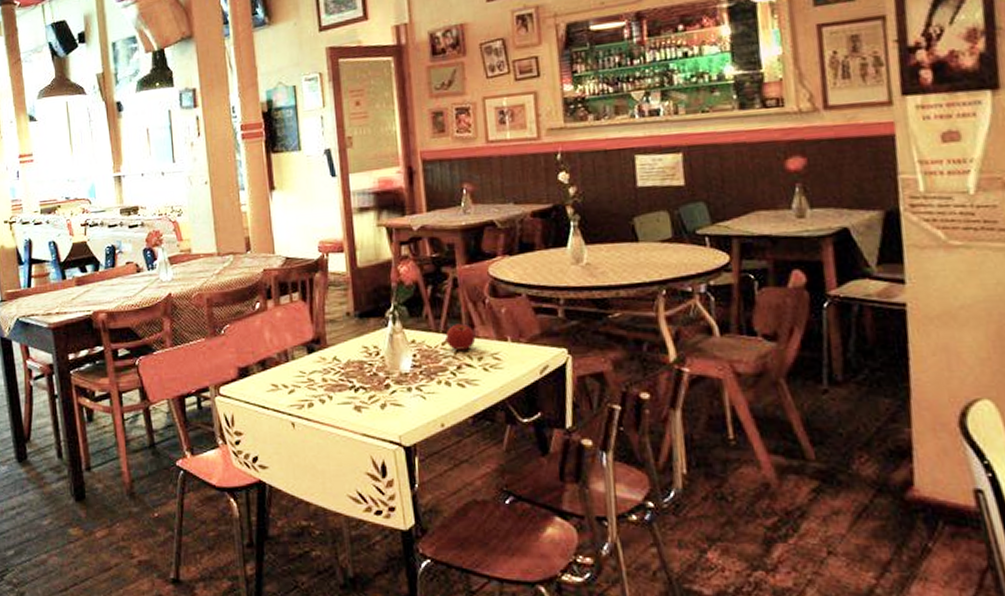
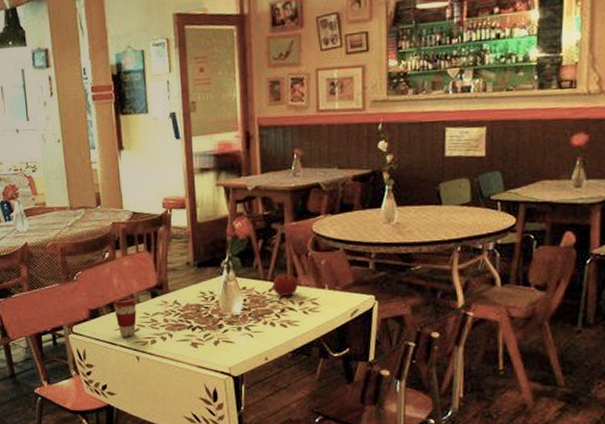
coffee cup: none [265,354,291,399] -> present [114,298,137,337]

